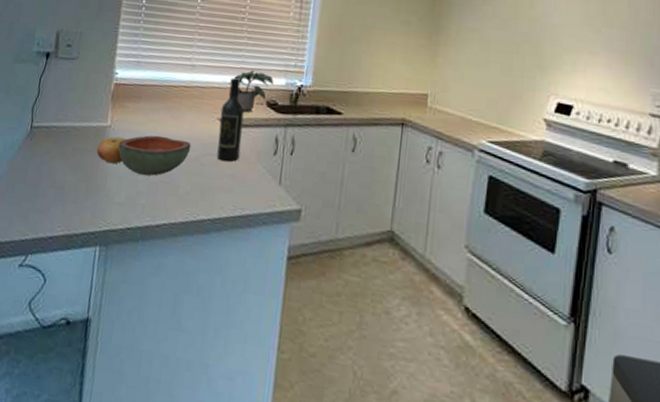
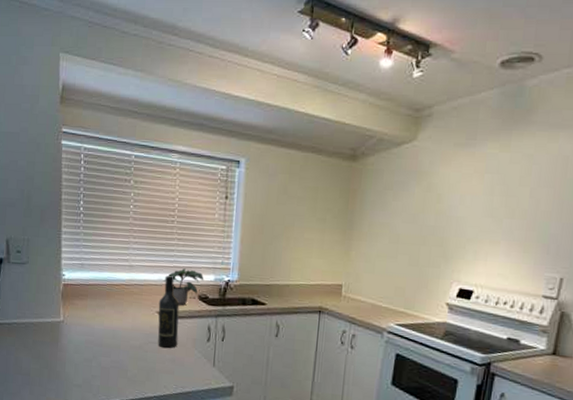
fruit: present [96,136,126,164] -> none [54,330,78,353]
bowl: present [118,135,192,176] -> none [72,328,135,362]

